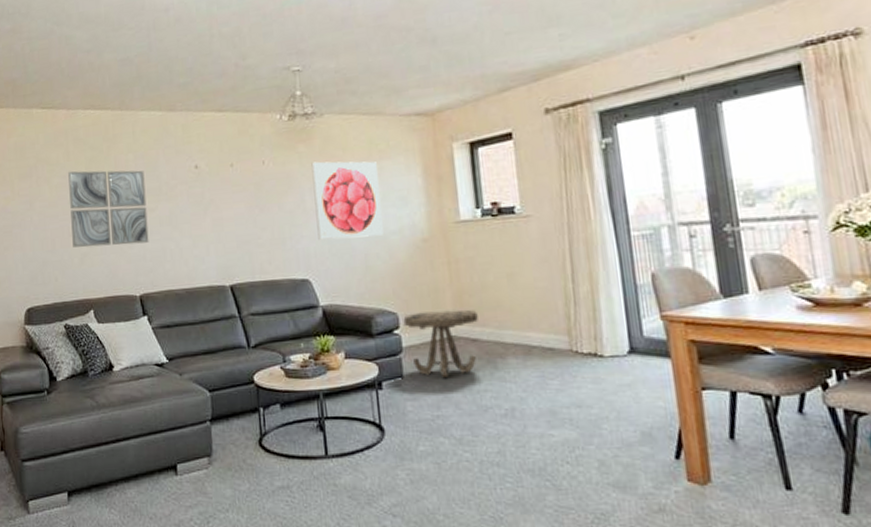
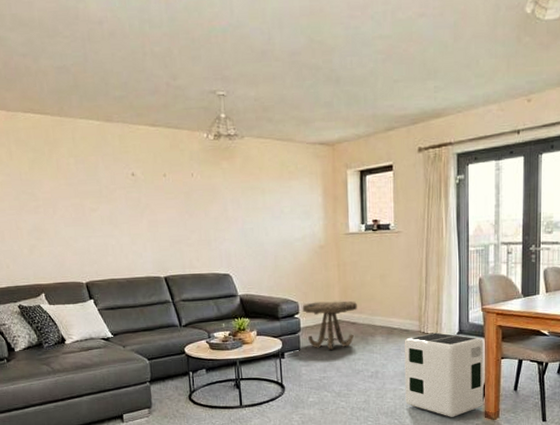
wall art: present [68,170,149,248] -> none [12,170,92,240]
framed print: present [311,161,384,240] -> none [233,177,290,243]
air purifier: none [549,351,683,479] -> present [404,332,484,417]

